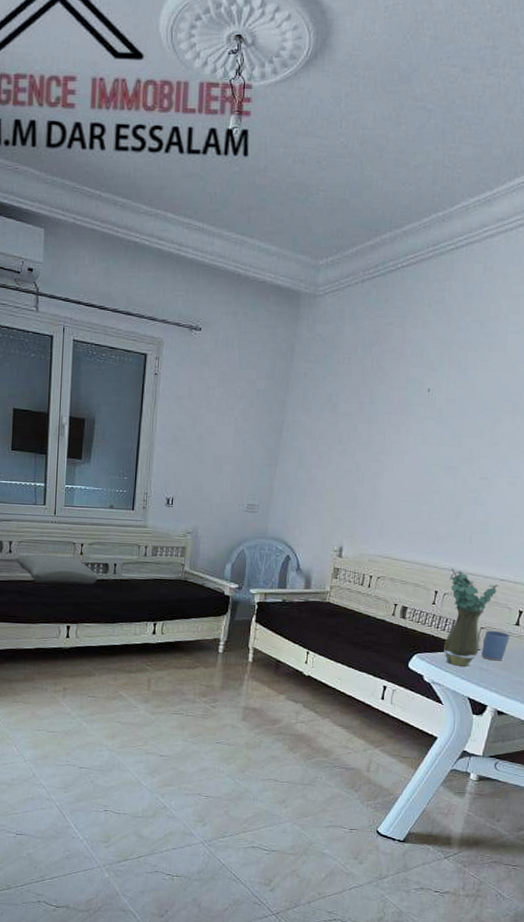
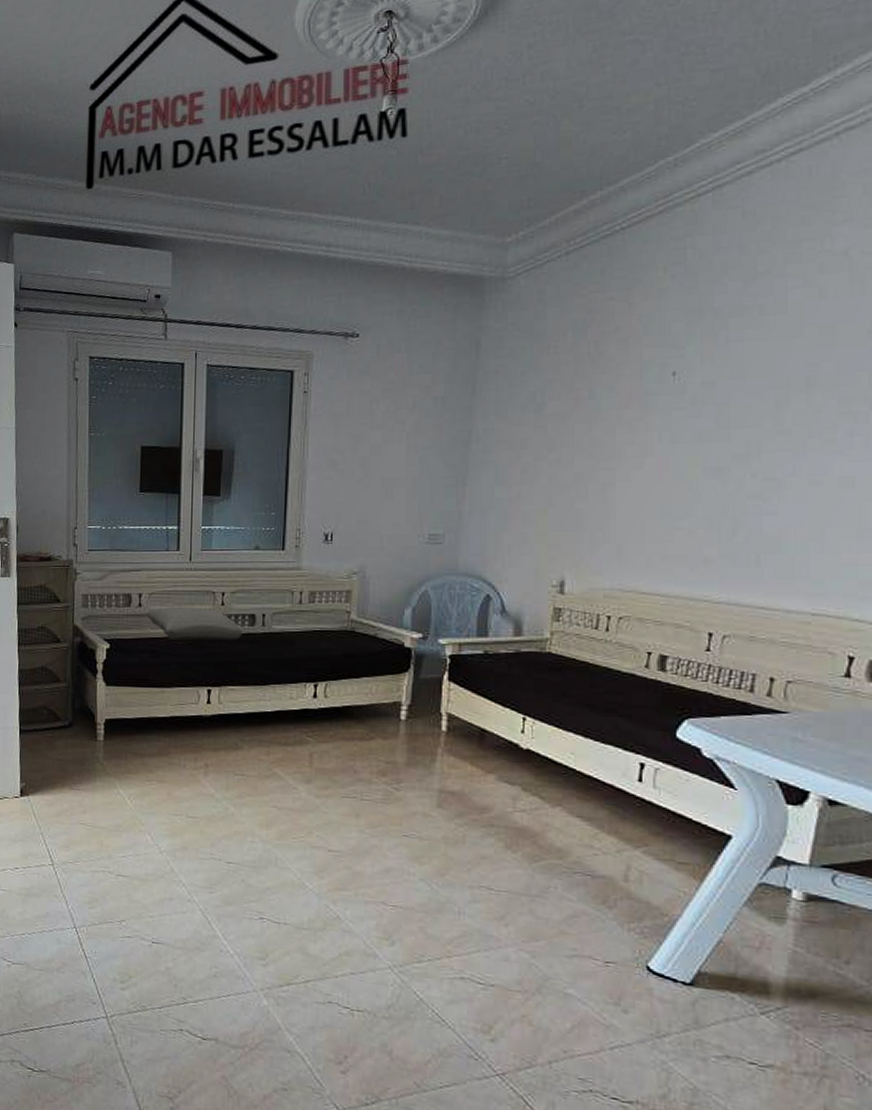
vase: present [444,568,498,666] -> none [730,601,809,736]
mug: present [481,630,510,661] -> none [792,684,837,728]

